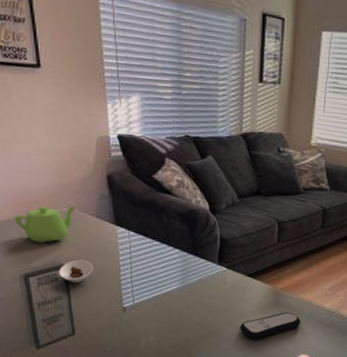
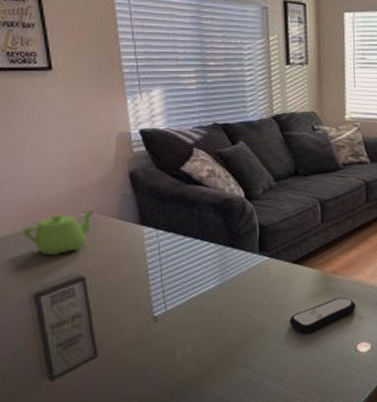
saucer: present [59,259,93,283] -> none [77,268,116,296]

